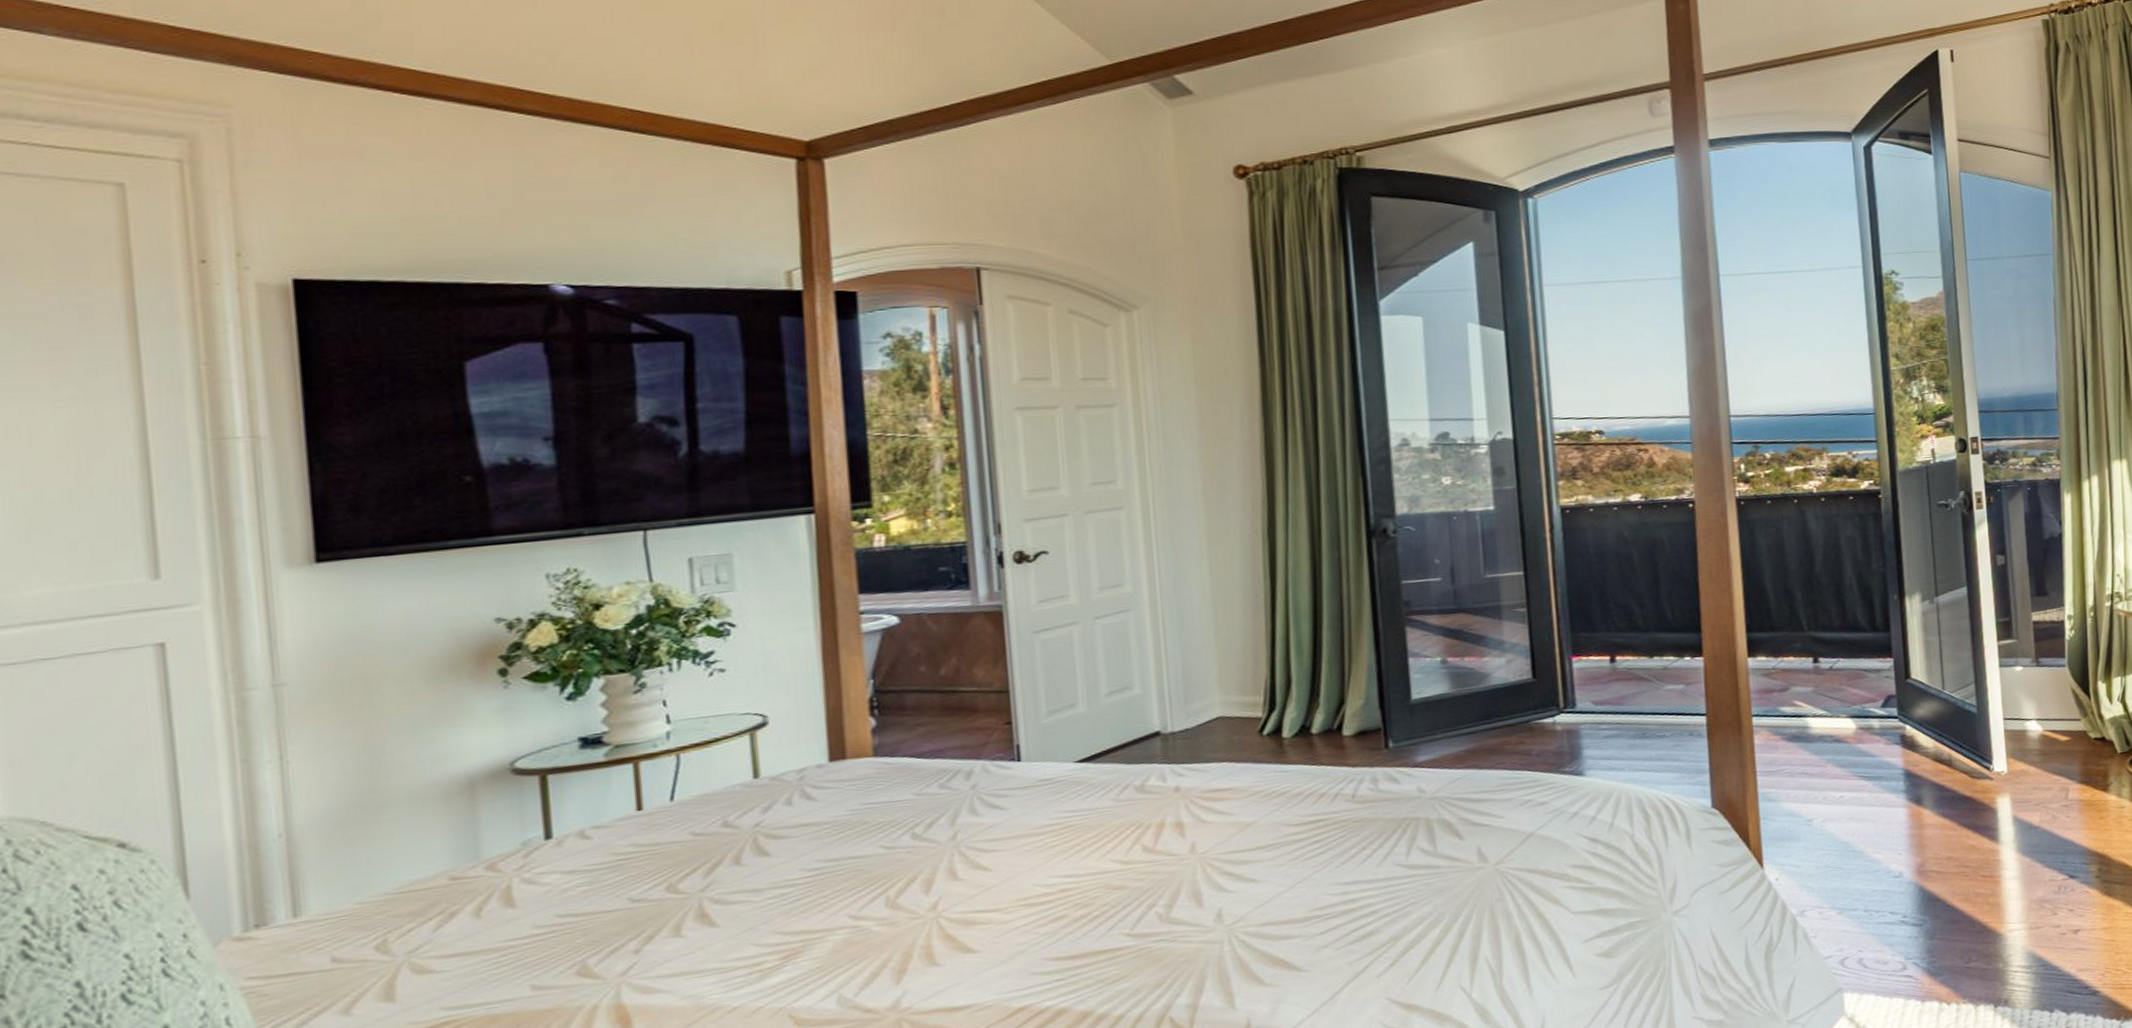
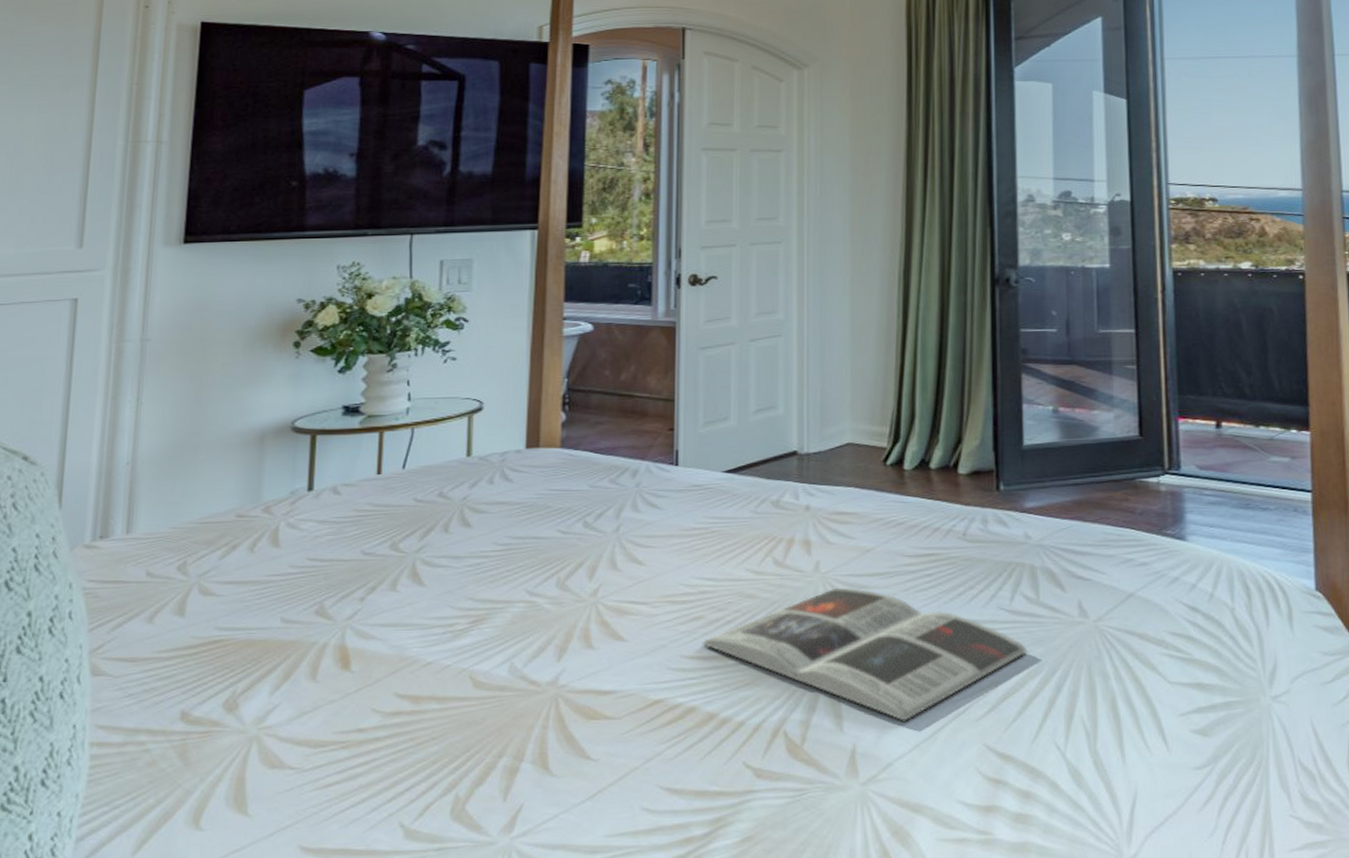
magazine: none [1067,864,1428,989] -> present [702,587,1028,721]

